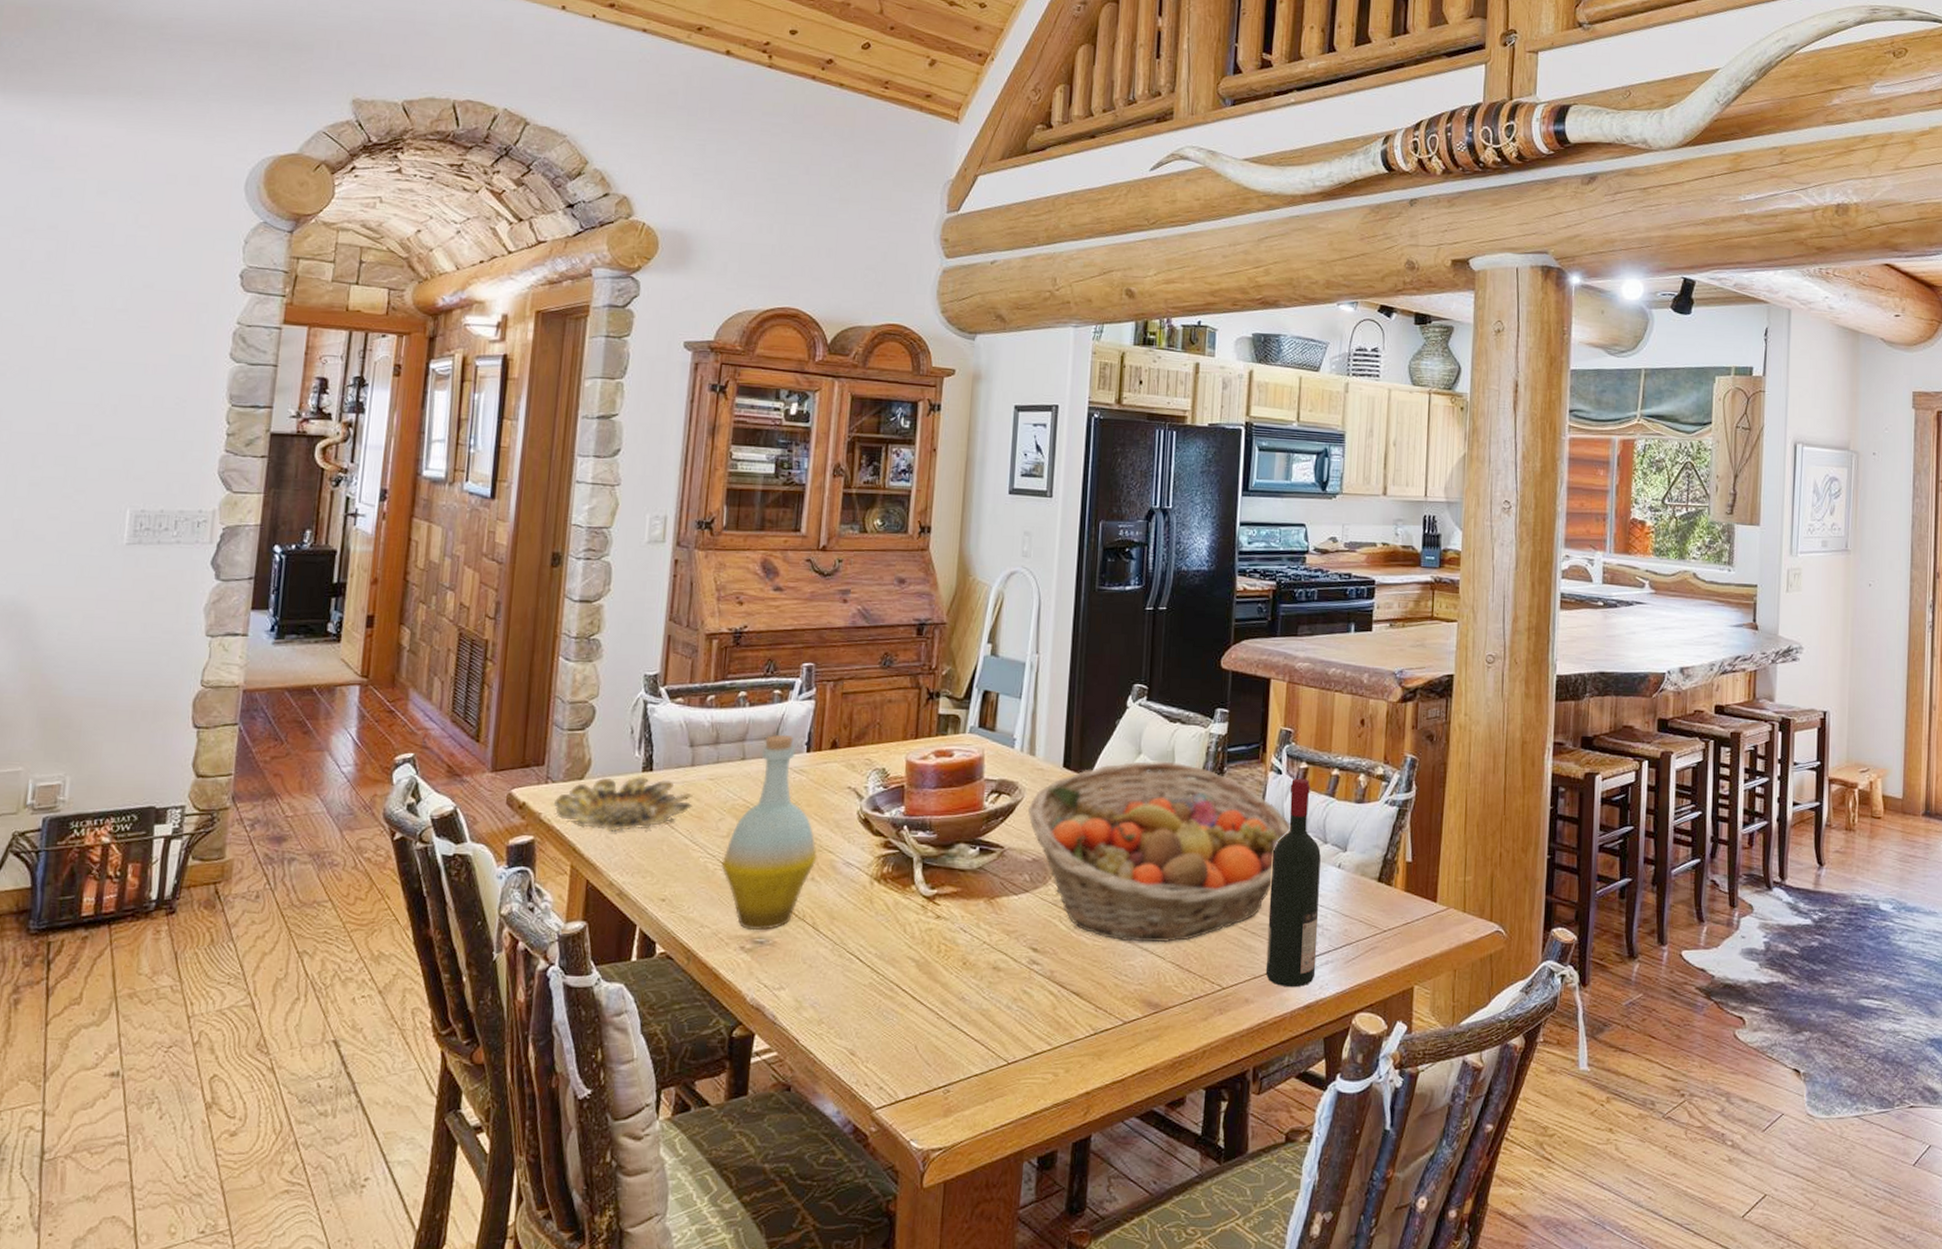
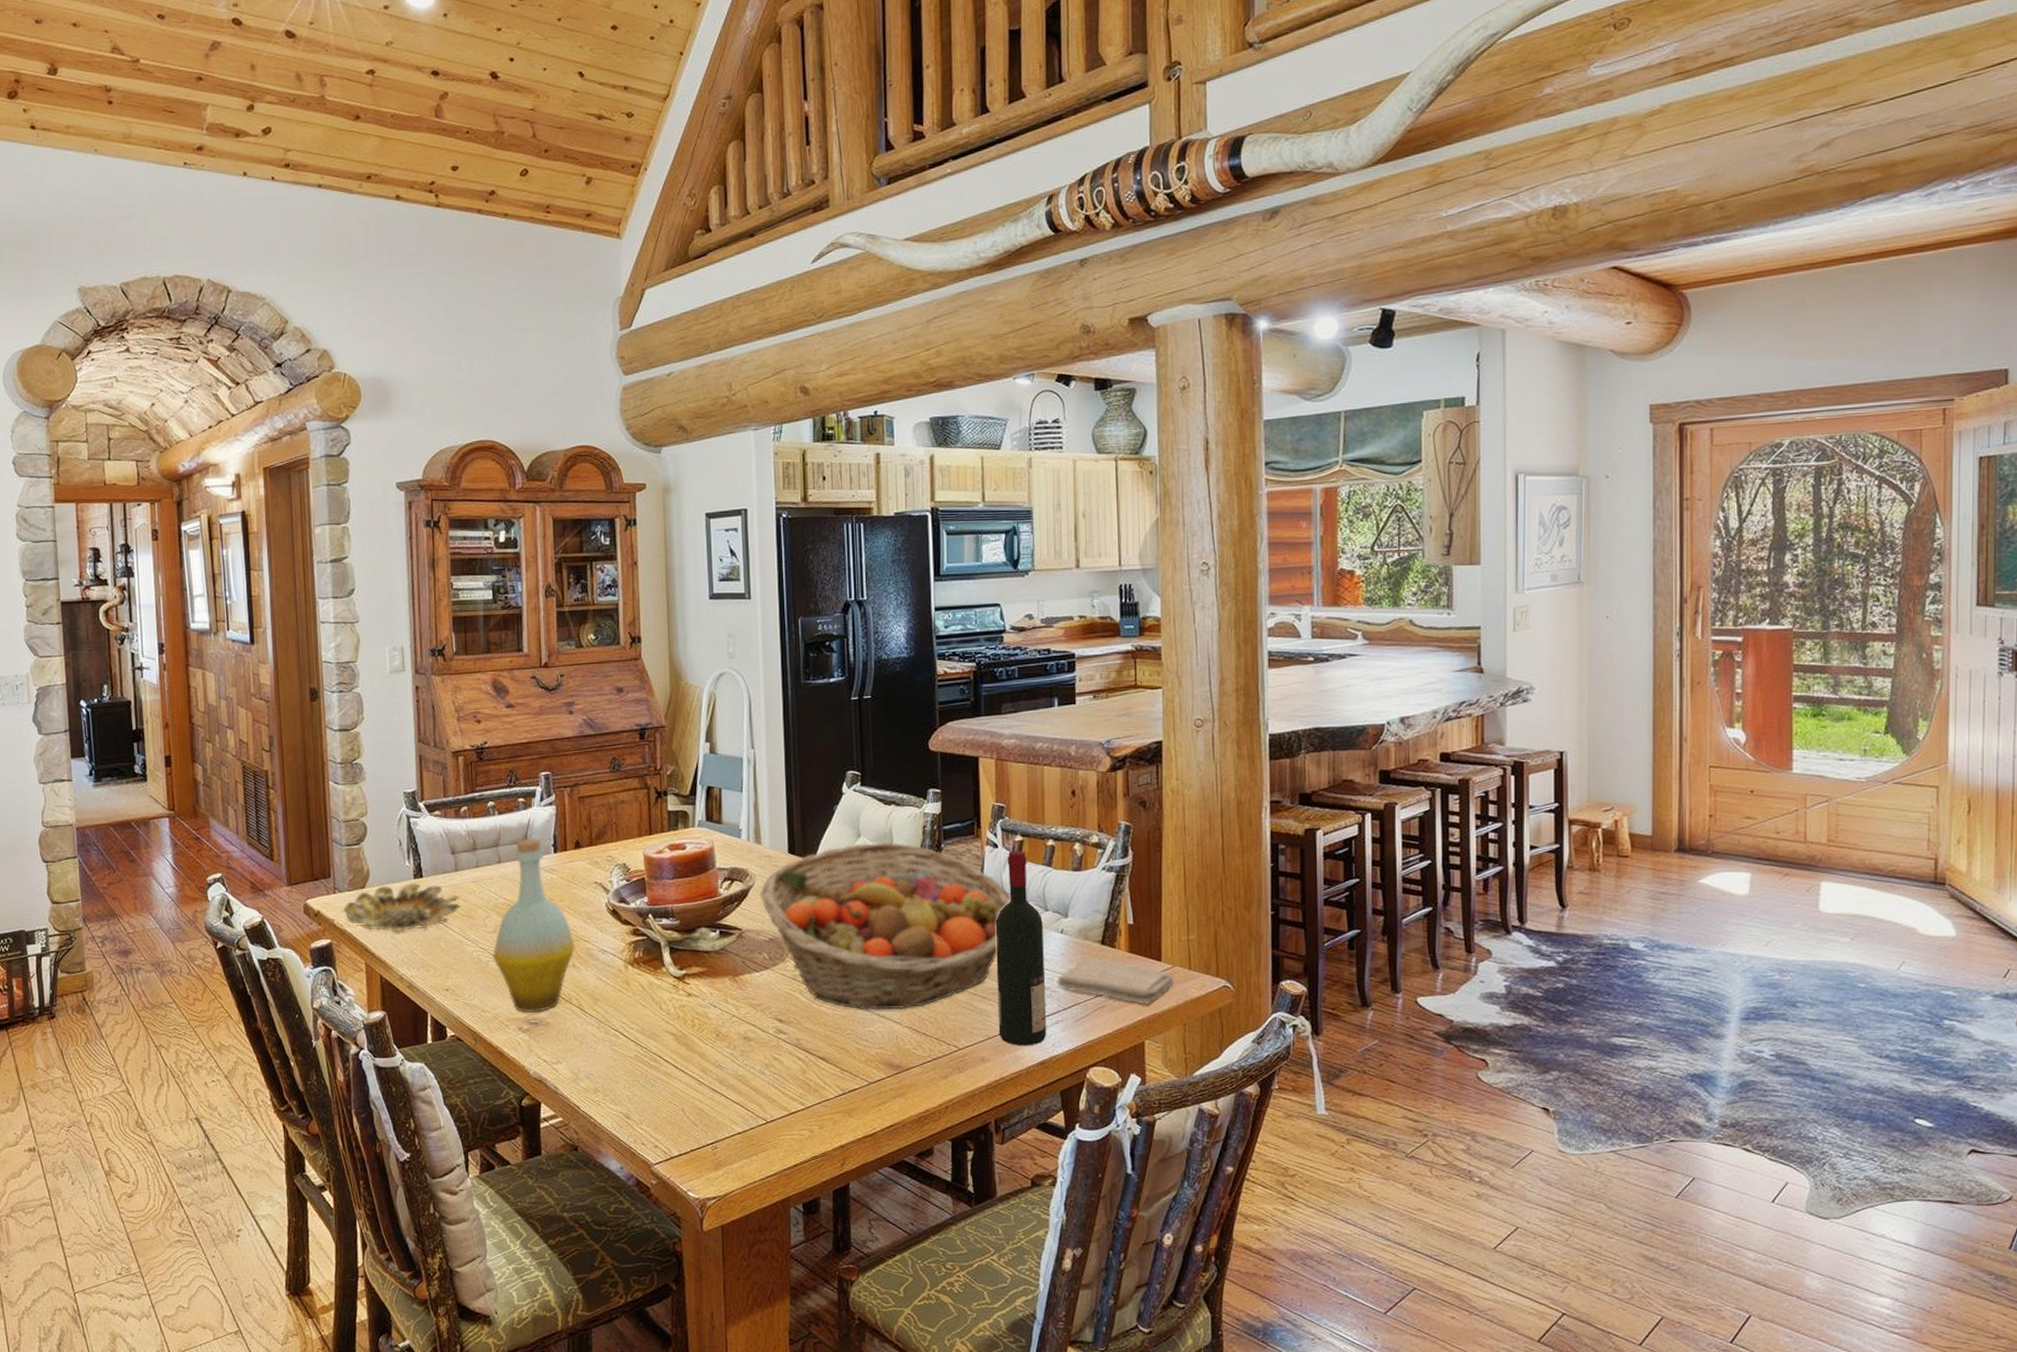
washcloth: none [1330,895,1448,948] -> present [1057,957,1175,1005]

